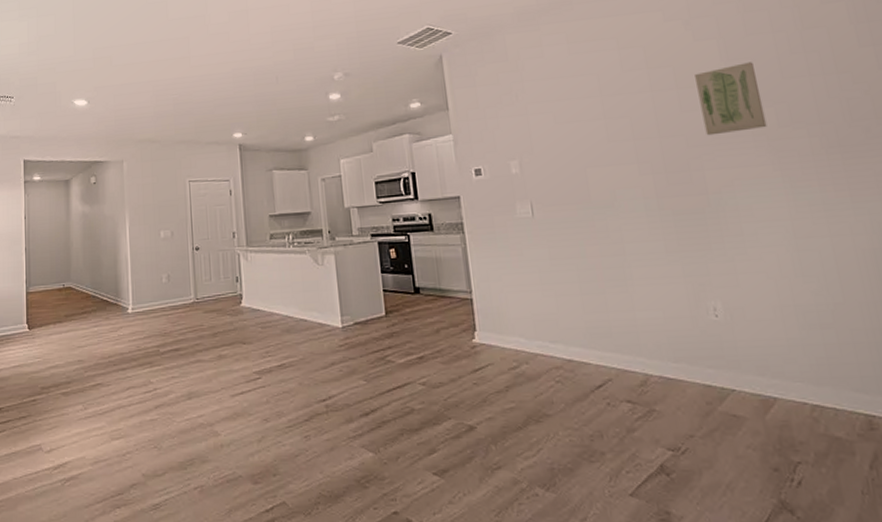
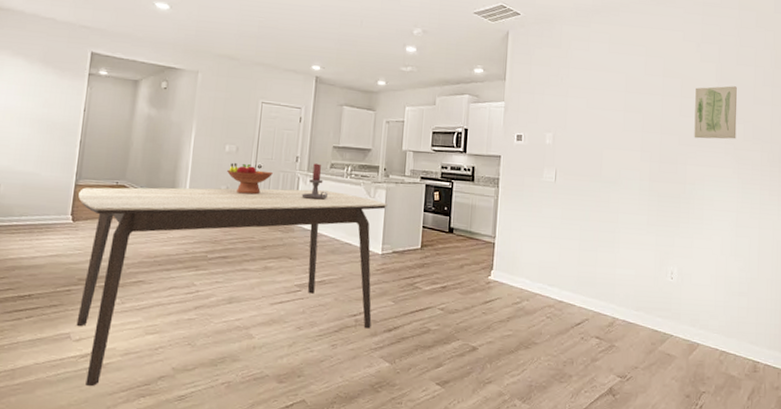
dining table: none [31,263,345,500] -> present [76,187,388,387]
fruit bowl: none [166,247,211,280] -> present [227,162,273,195]
candle holder: none [245,236,273,277] -> present [301,163,329,200]

